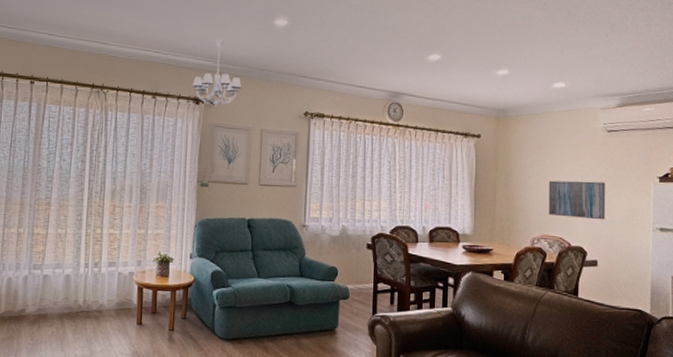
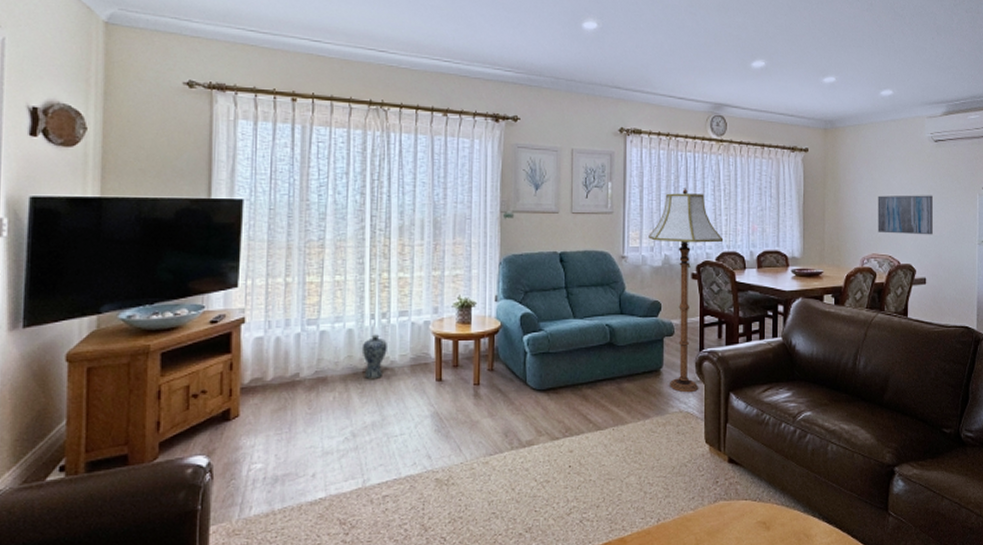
vase: none [76,280,98,320] -> present [361,334,387,380]
chandelier: present [192,39,242,108] -> none [490,45,547,125]
floor lamp: none [328,167,398,353] -> present [648,188,724,393]

